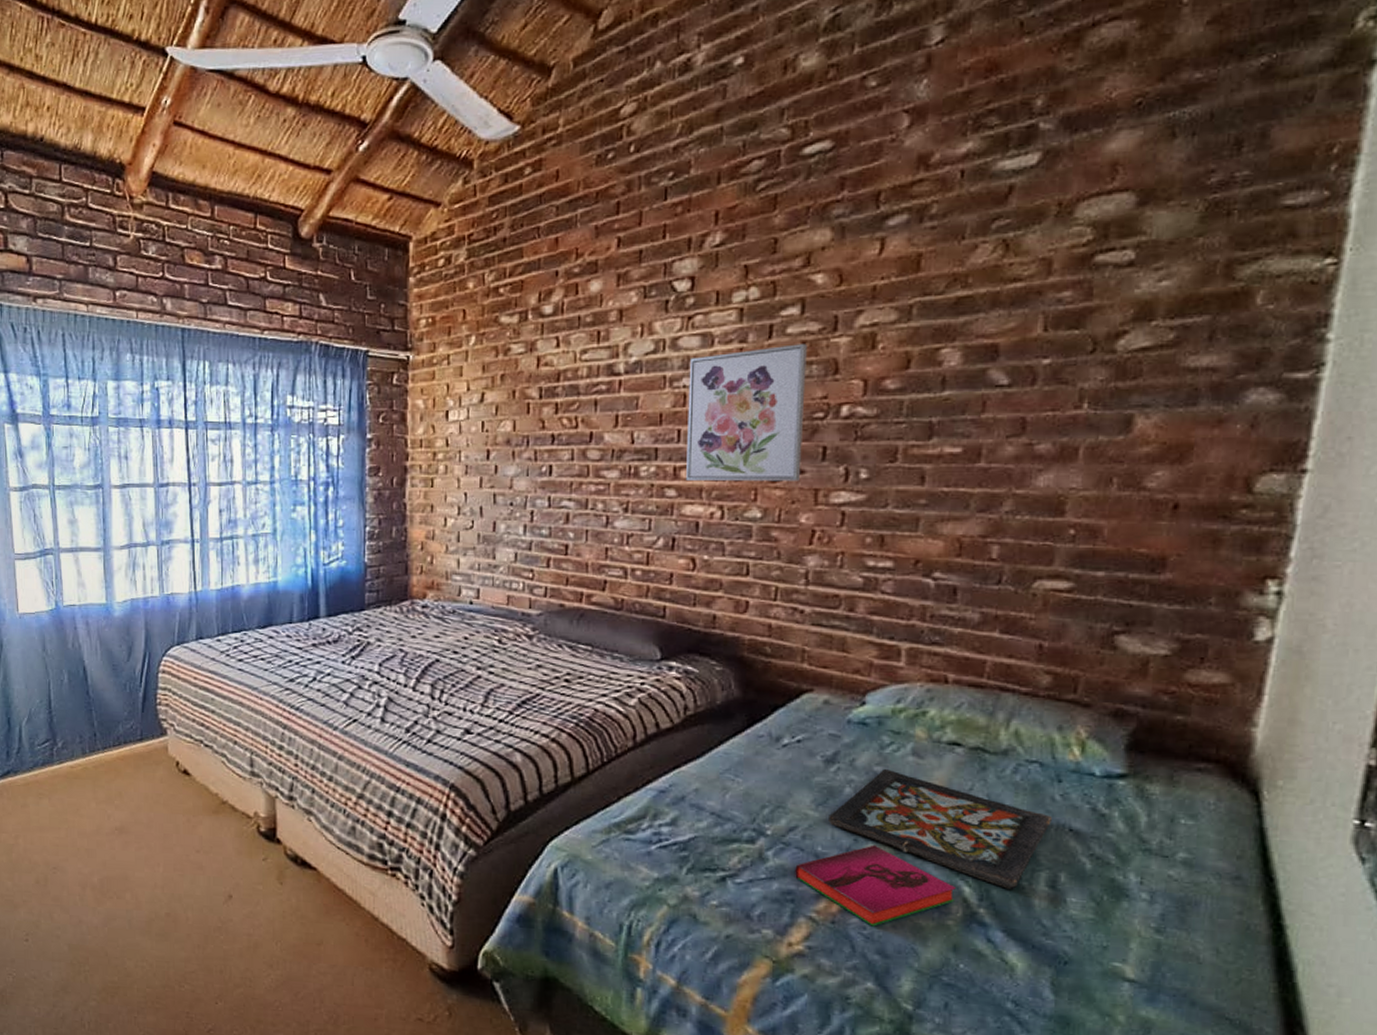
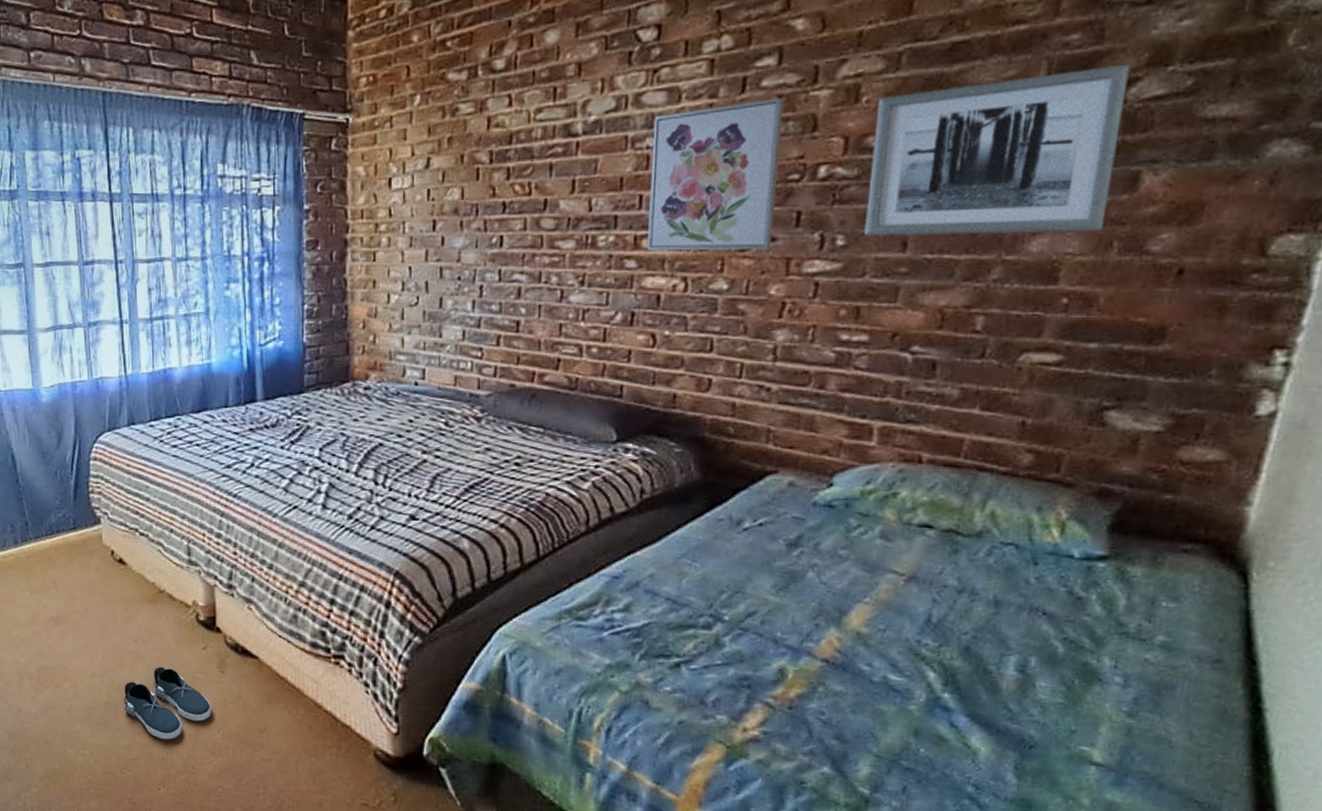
shoe: none [184,878,270,953] -> present [123,667,212,740]
hardback book: present [795,845,955,927] -> none [752,630,920,712]
decorative tray: present [828,769,1052,889] -> none [789,553,1025,674]
wall art: none [885,318,1117,470] -> present [864,63,1130,236]

